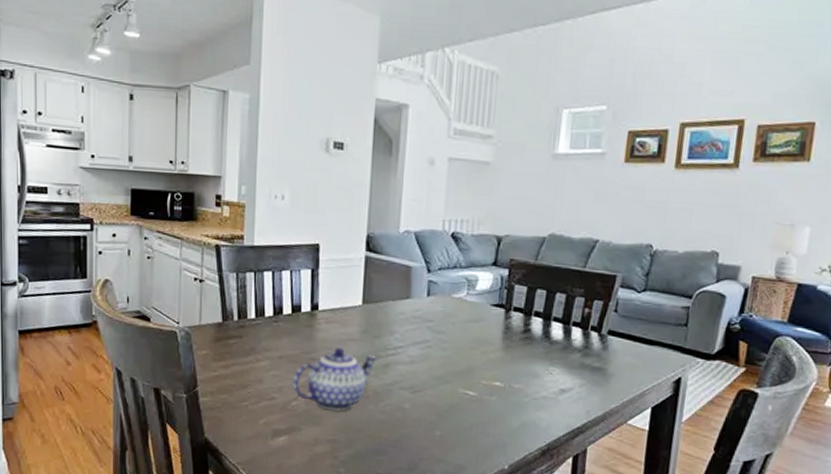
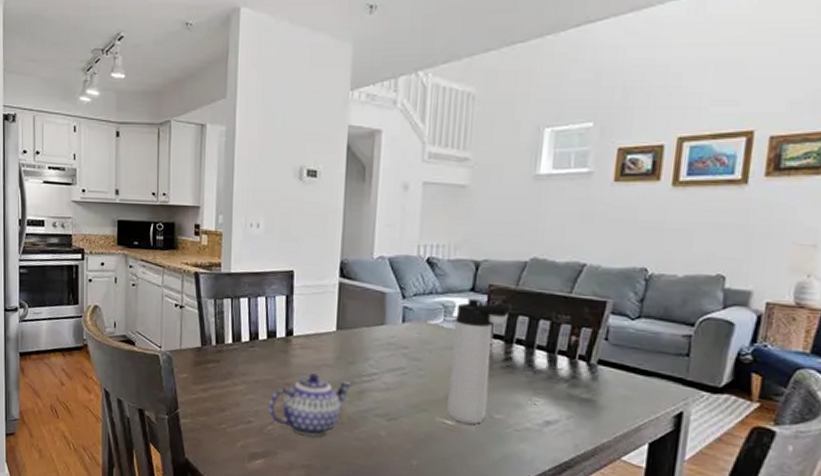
thermos bottle: none [469,272,531,394] -> present [447,298,512,424]

